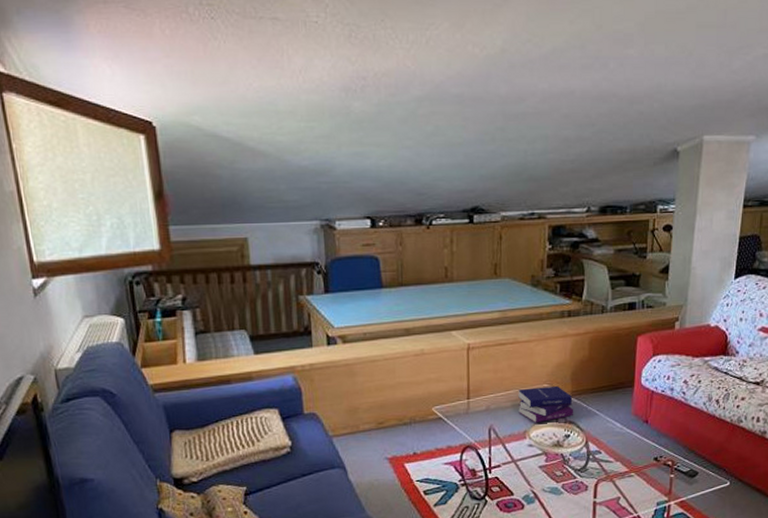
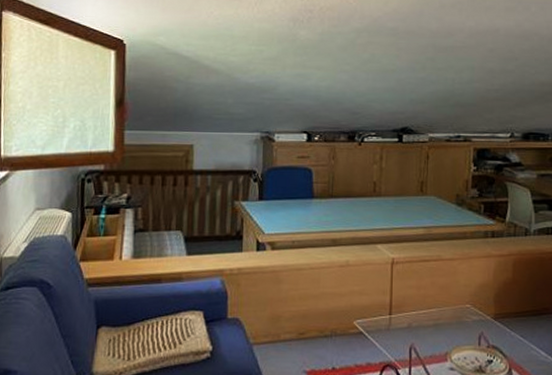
book: present [518,385,573,423] -> none [440,307,496,345]

